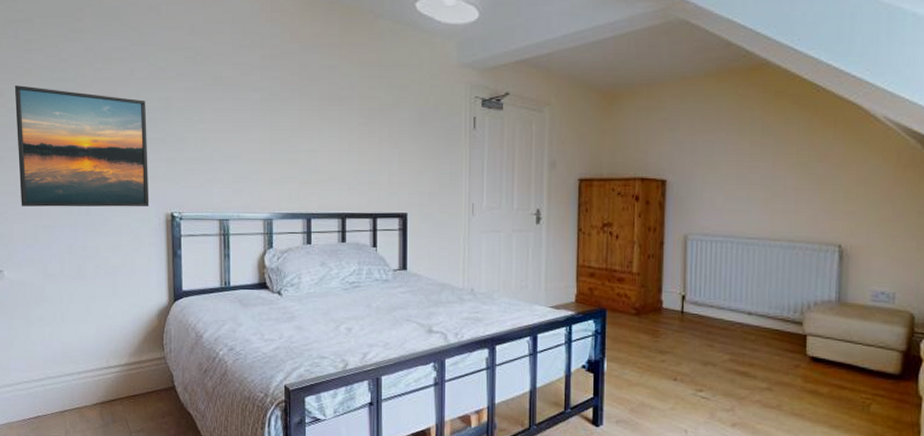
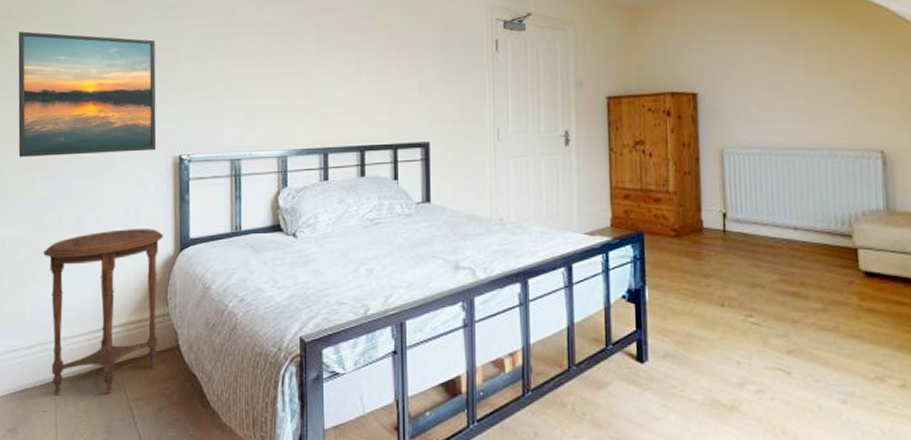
side table: none [48,278,159,426] -> present [43,228,164,396]

